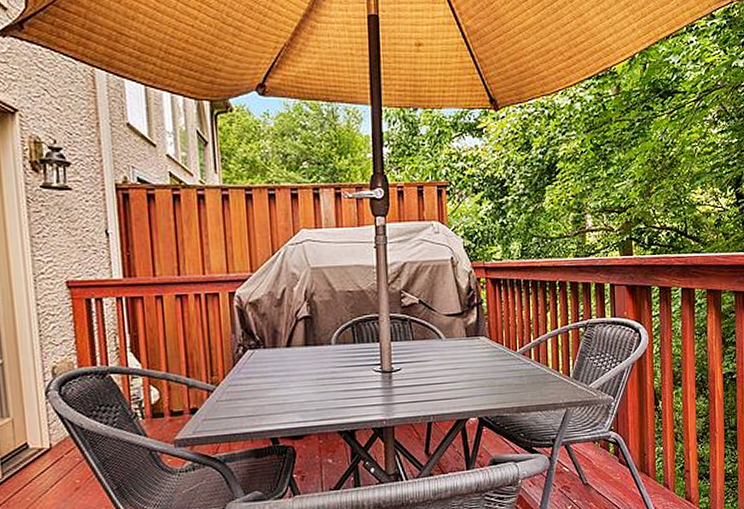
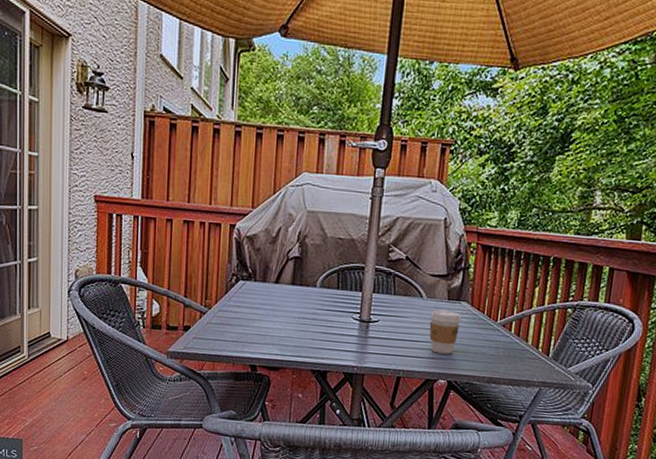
coffee cup: none [451,347,483,392] -> present [429,309,462,355]

